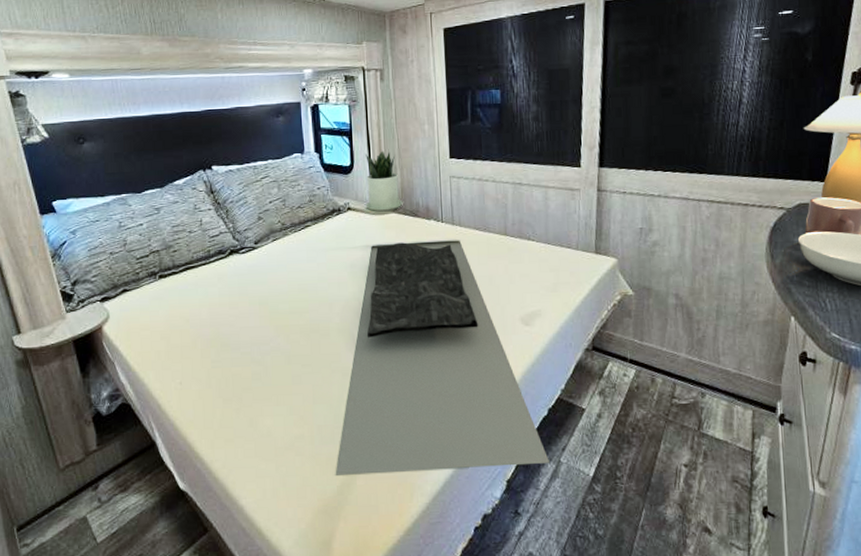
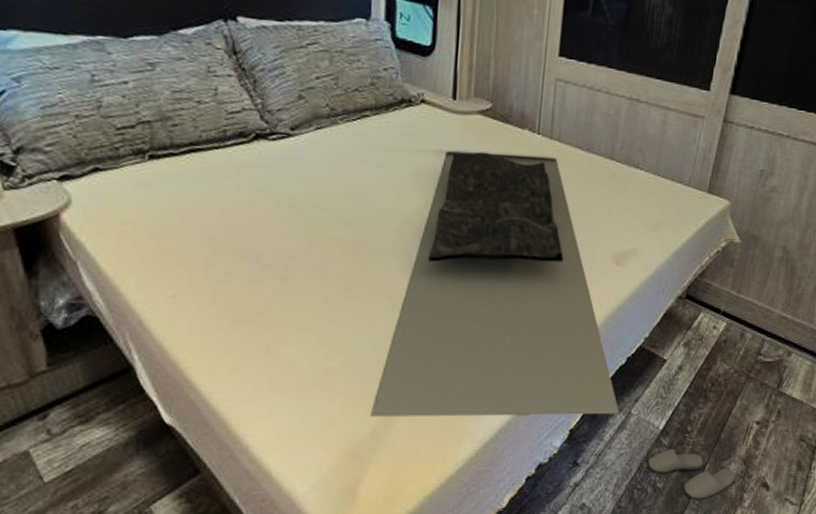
planter: present [365,150,403,211] -> none [445,33,493,111]
slippers: none [584,494,674,545] -> present [647,448,735,499]

